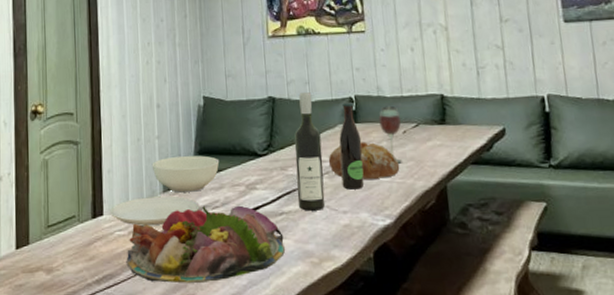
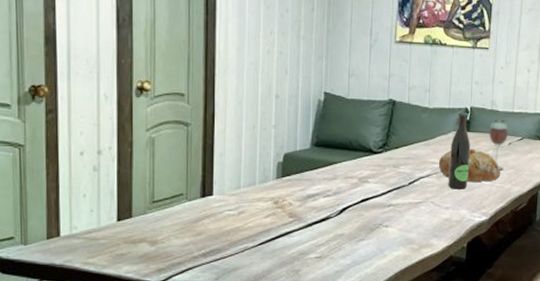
plate: present [110,196,200,226] -> none [220,182,312,207]
platter: present [126,205,285,283] -> none [234,194,389,260]
bowl: present [151,155,220,193] -> none [266,147,335,180]
bottle: present [294,92,326,211] -> none [405,99,434,205]

